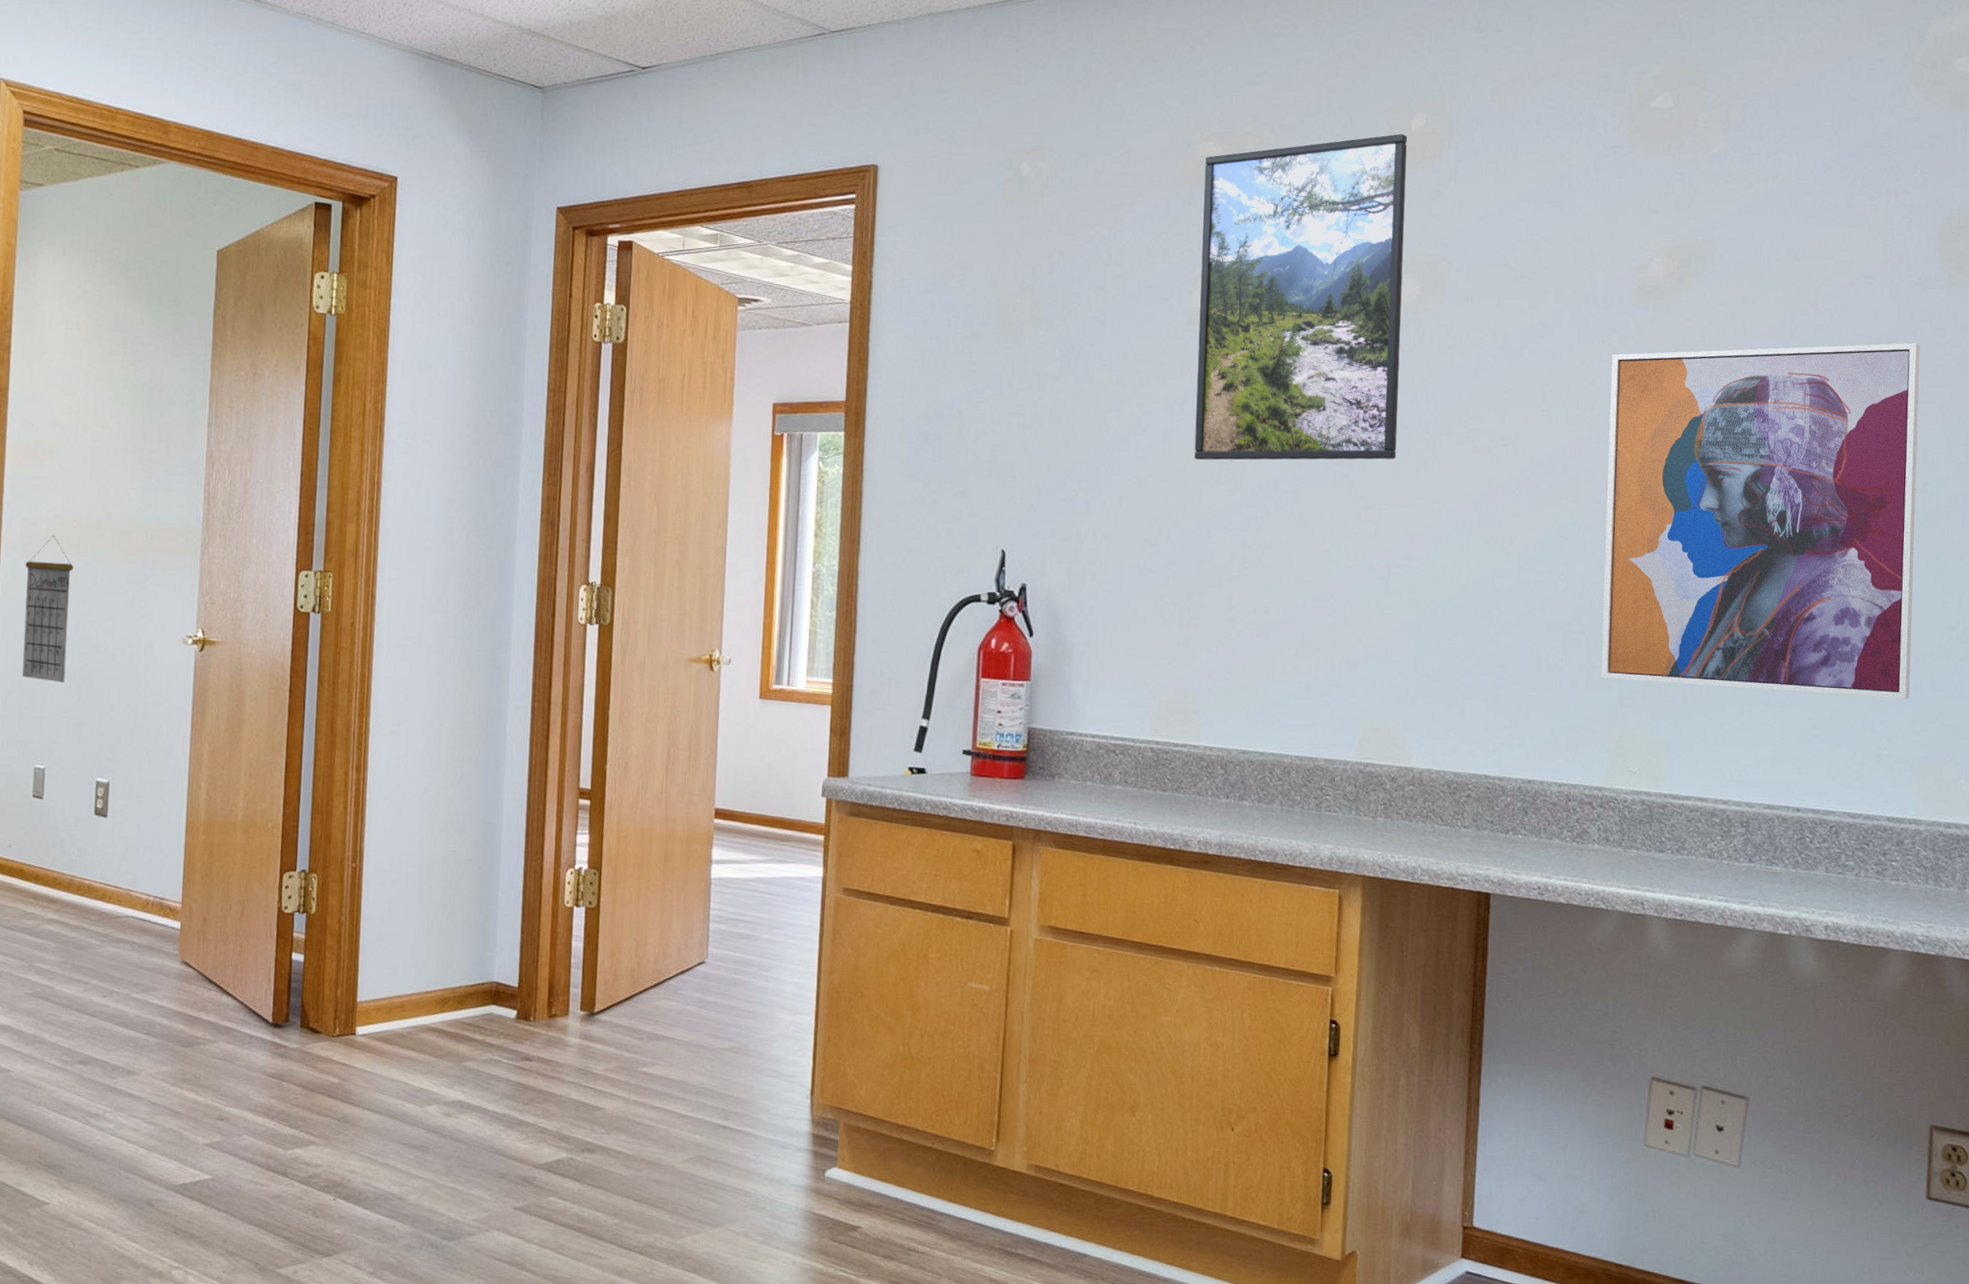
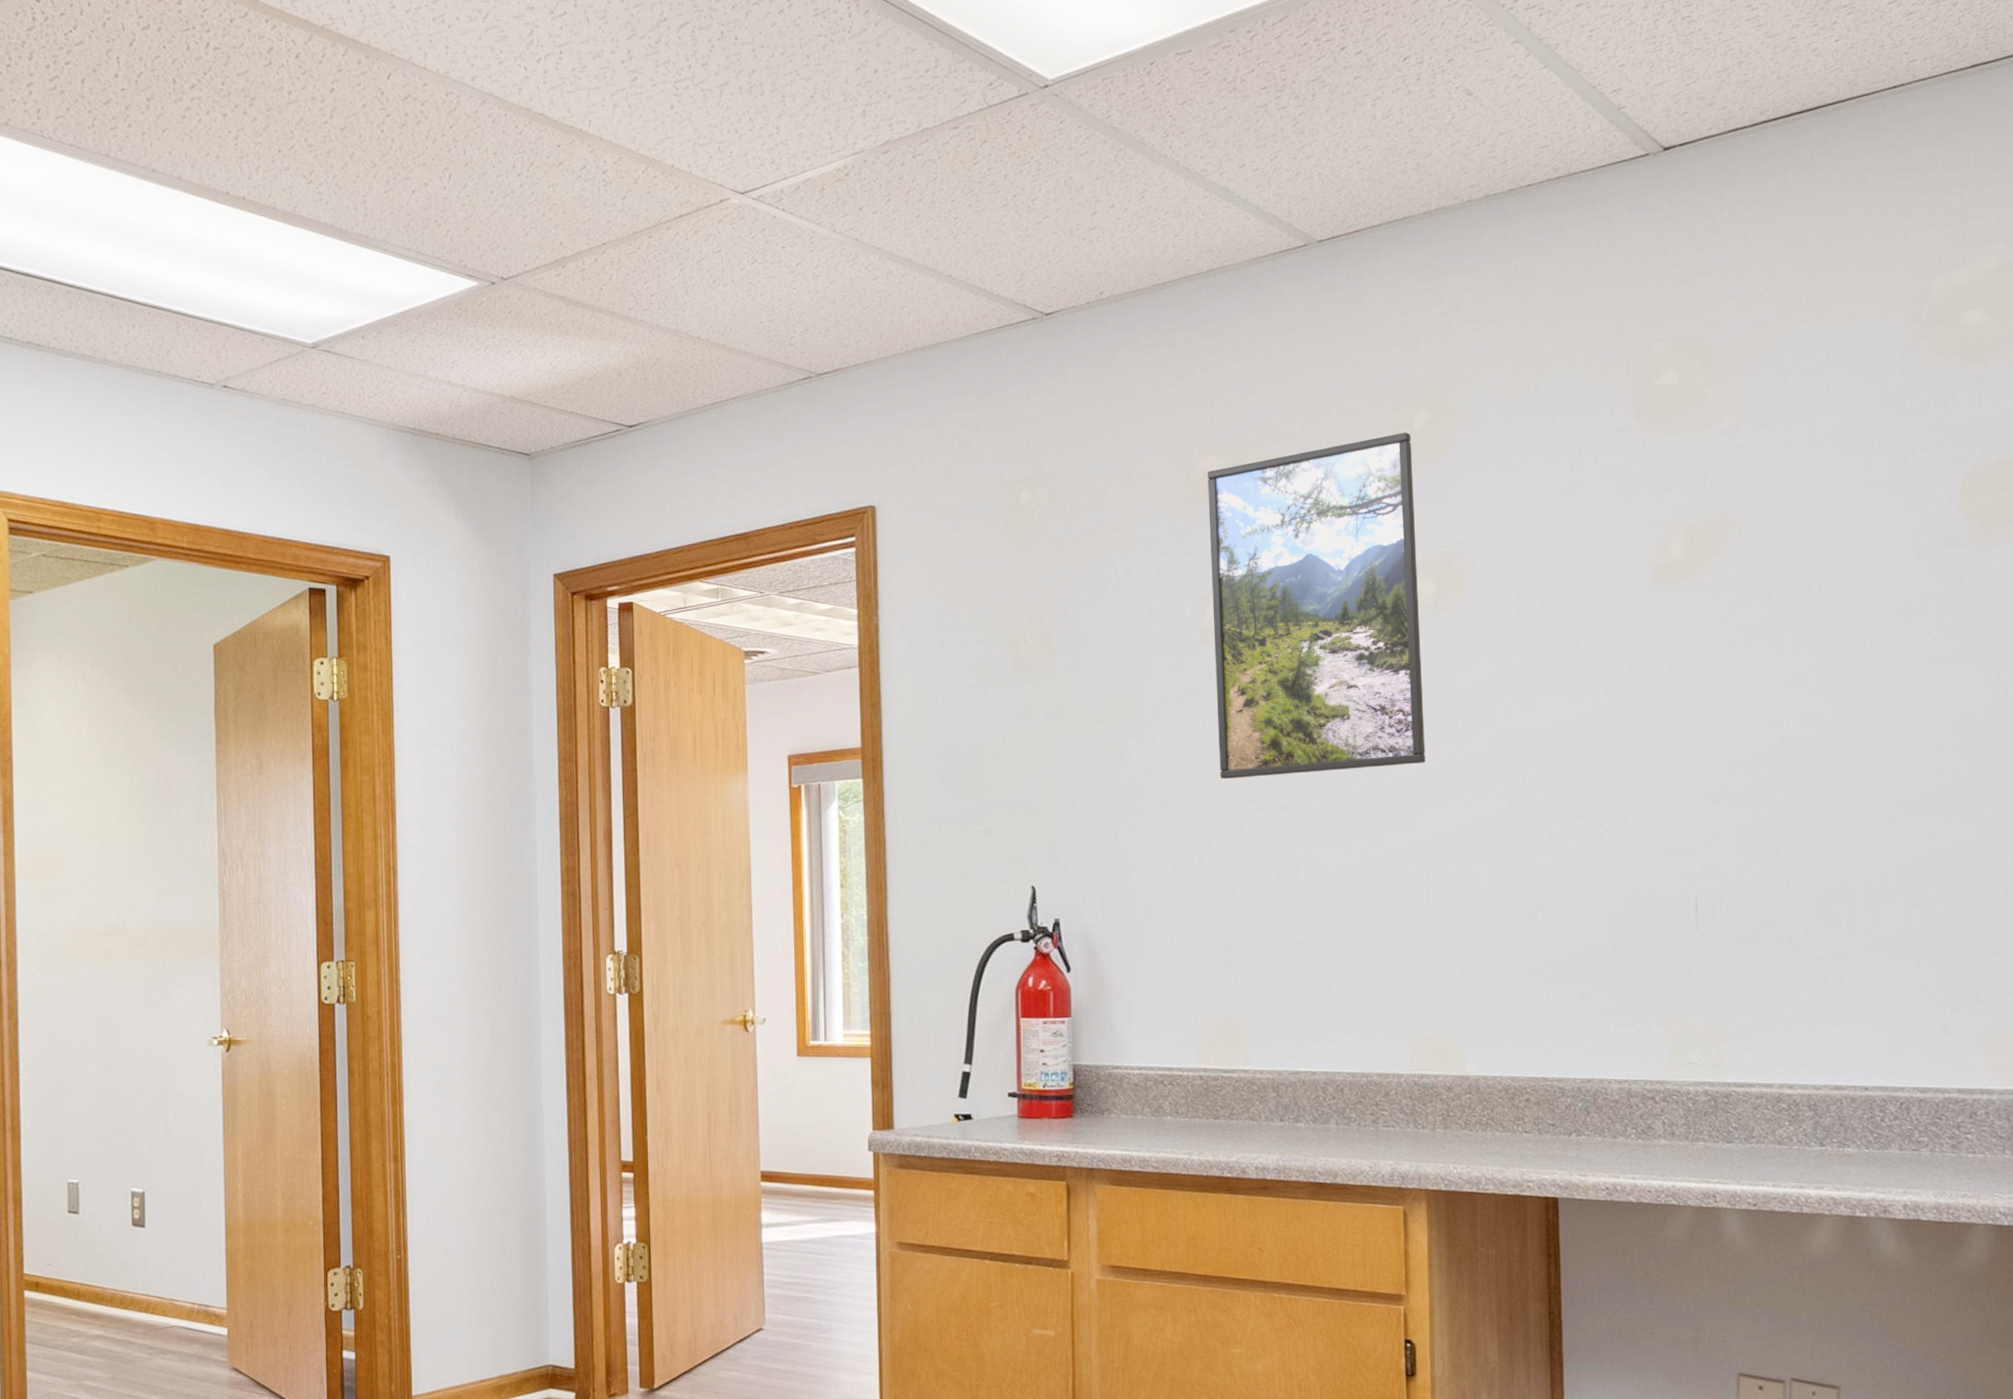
calendar: present [22,535,73,682] -> none [43,945,92,1094]
wall art: present [1601,342,1920,699] -> none [1637,603,1971,970]

